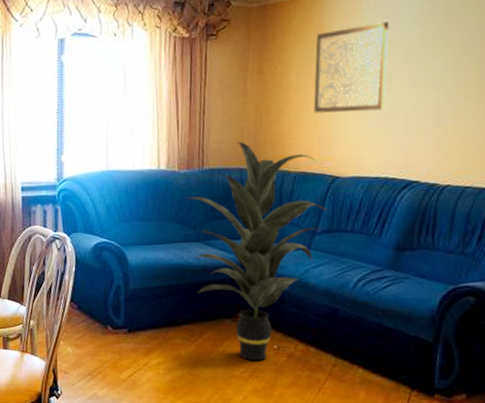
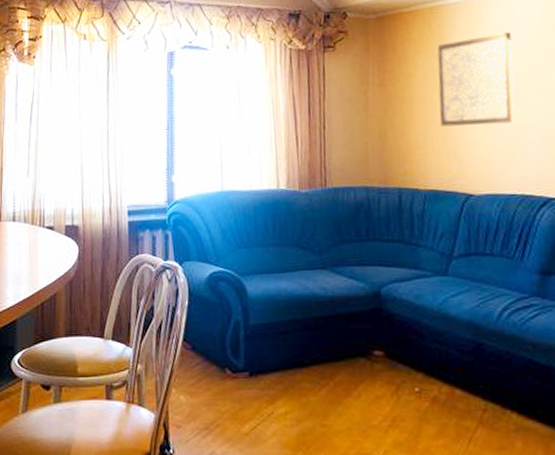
indoor plant: present [186,142,329,361] -> none [308,158,465,407]

